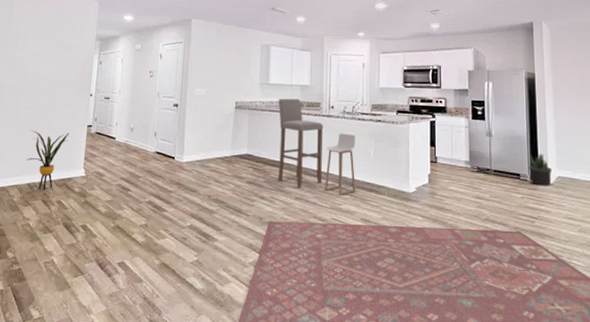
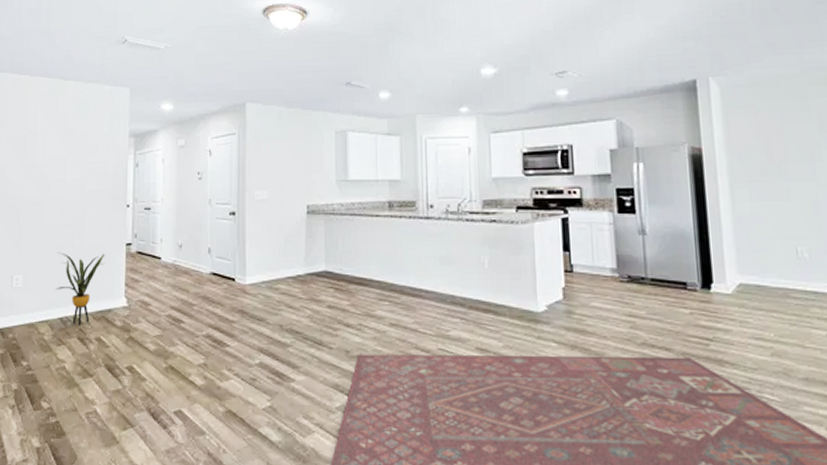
bar stool: present [277,98,324,188] -> none [361,197,424,312]
bar stool: present [325,133,356,195] -> none [427,239,468,318]
planter: present [529,153,553,186] -> none [699,254,732,297]

